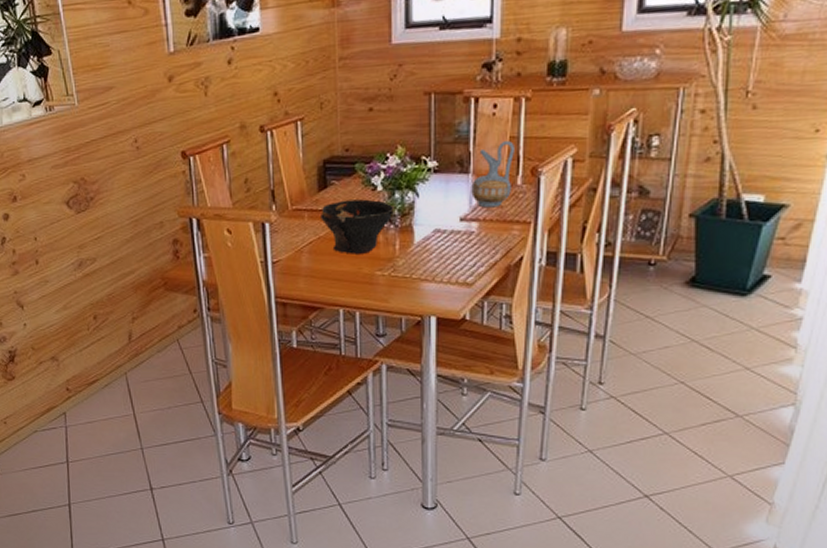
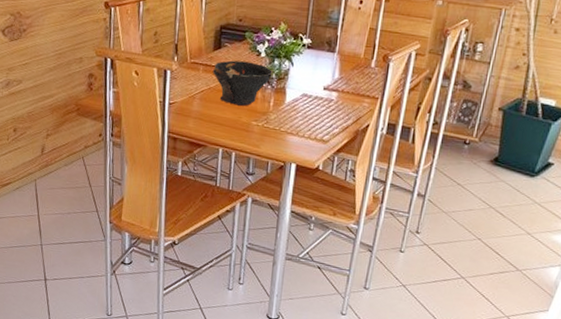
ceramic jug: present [471,140,514,208] -> none [335,30,373,83]

